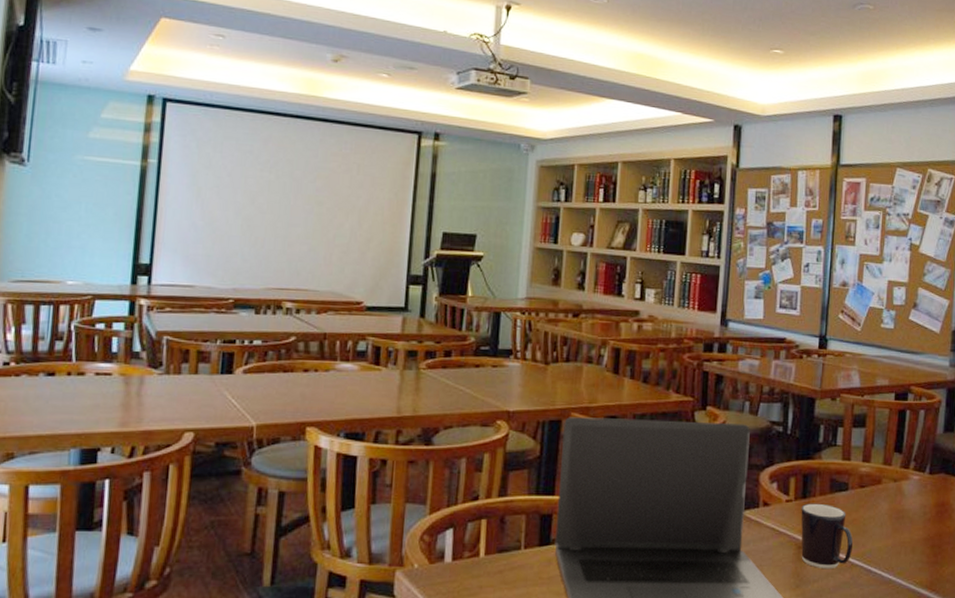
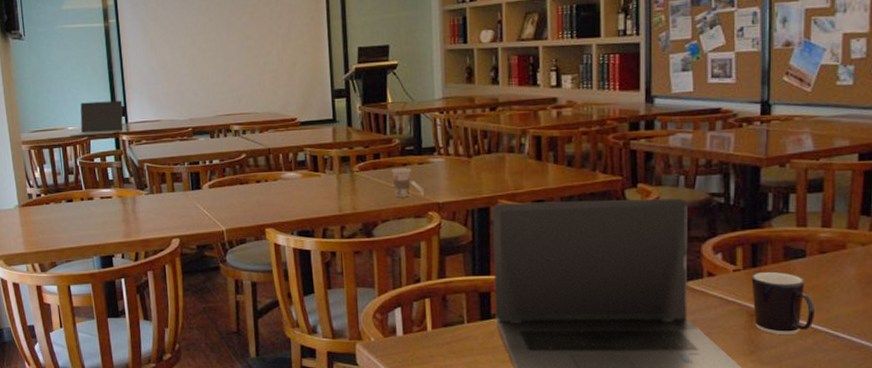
laptop: none [67,253,148,296] -> present [69,100,124,137]
cup: none [462,370,496,402] -> present [391,168,425,198]

